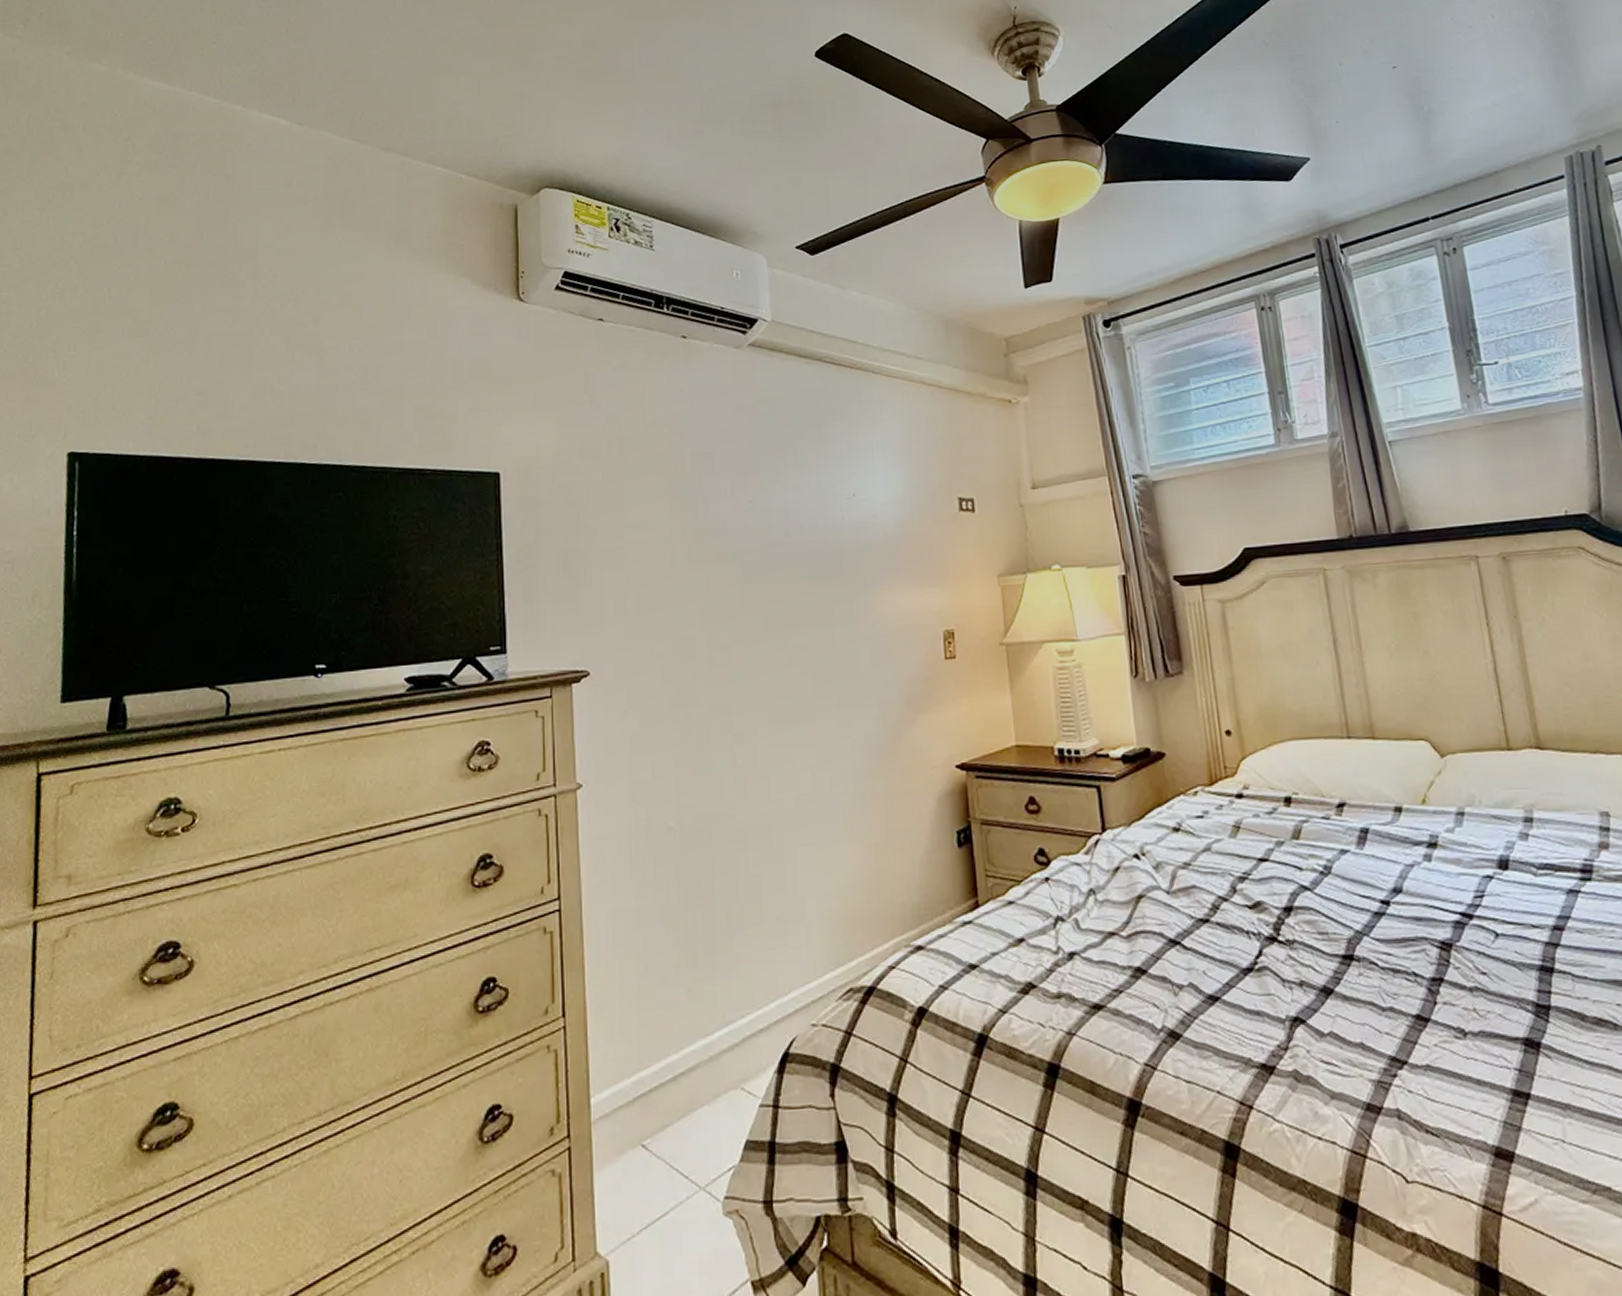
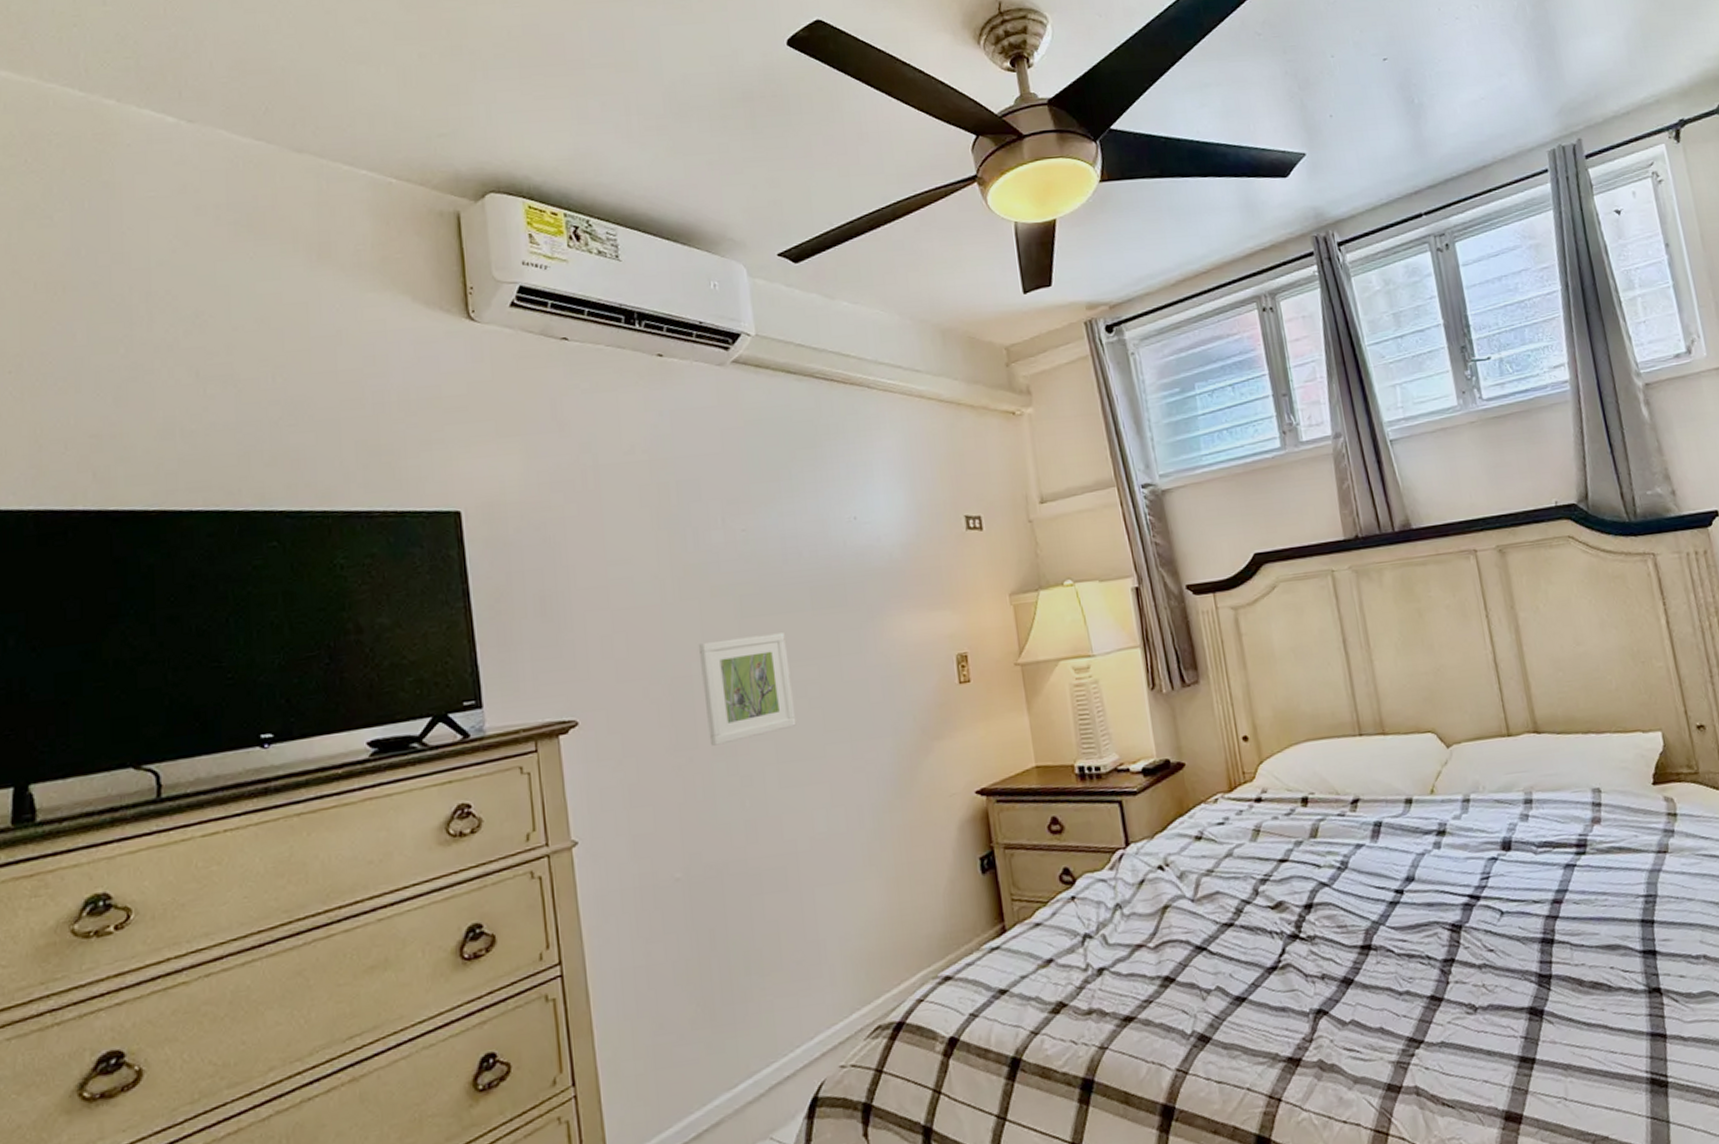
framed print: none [702,600,789,703] -> present [698,632,797,746]

